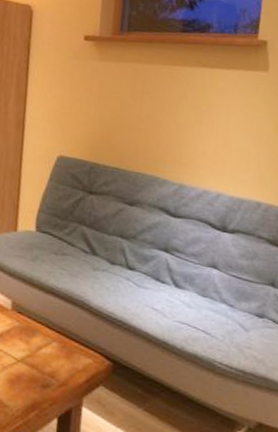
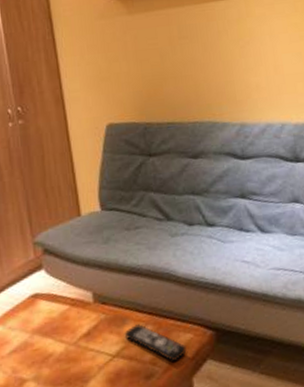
remote control: none [31,338,84,380] -> present [124,324,187,362]

